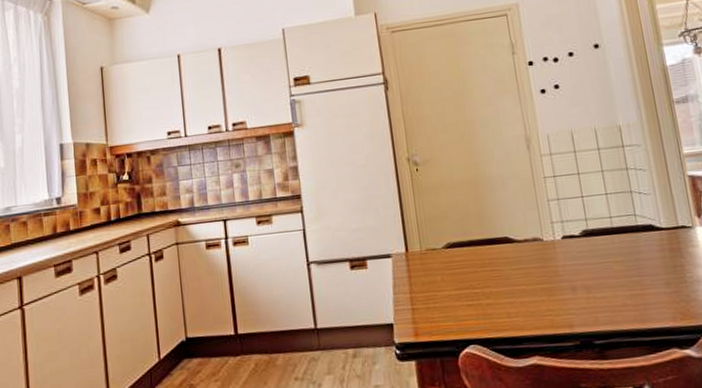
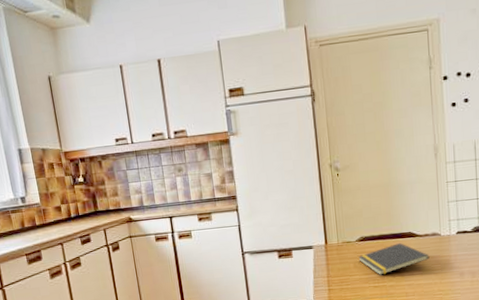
notepad: none [446,250,533,291] -> present [358,243,430,275]

